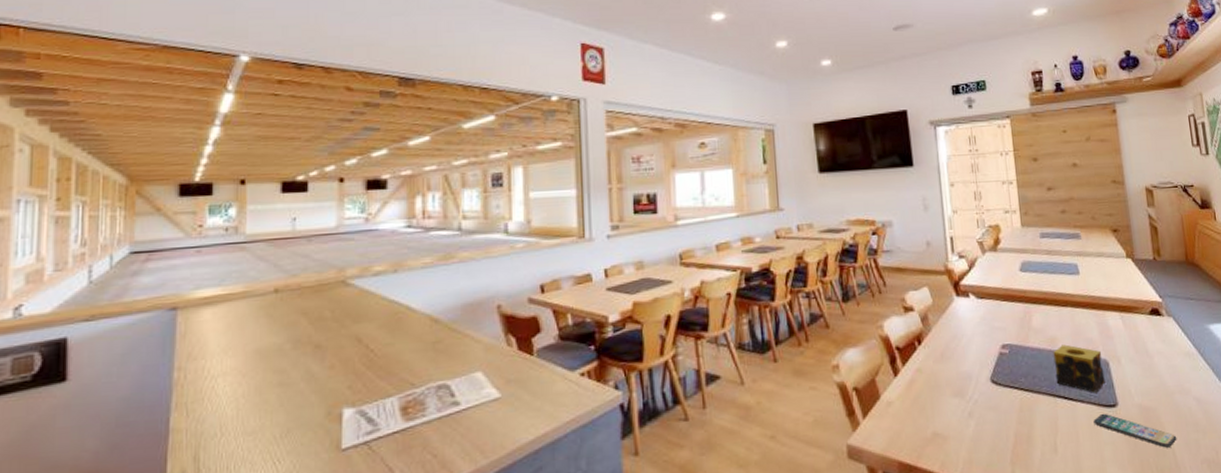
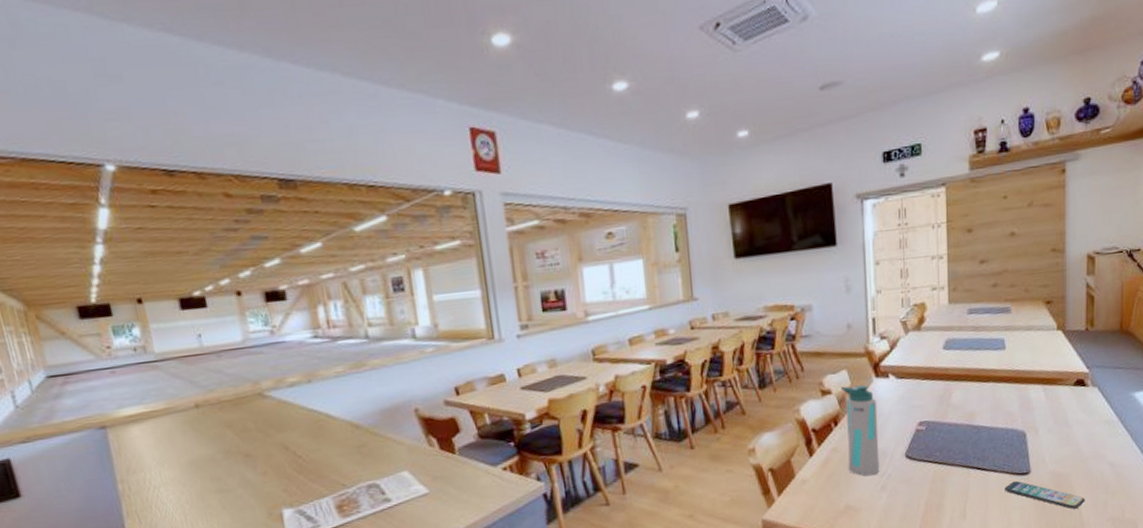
water bottle: none [923,303,966,400] -> present [841,385,880,476]
candle: present [1053,344,1105,393] -> none [970,418,1020,463]

